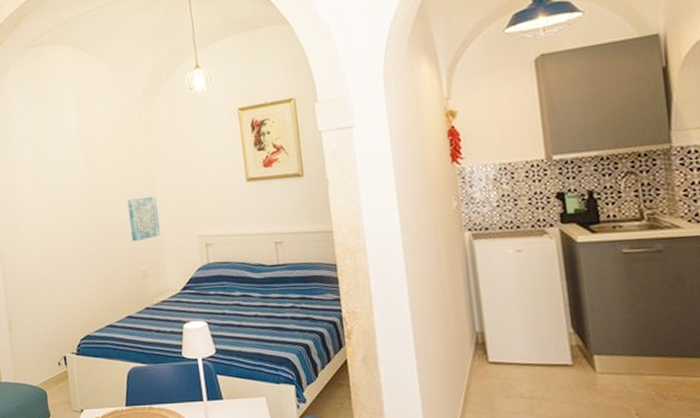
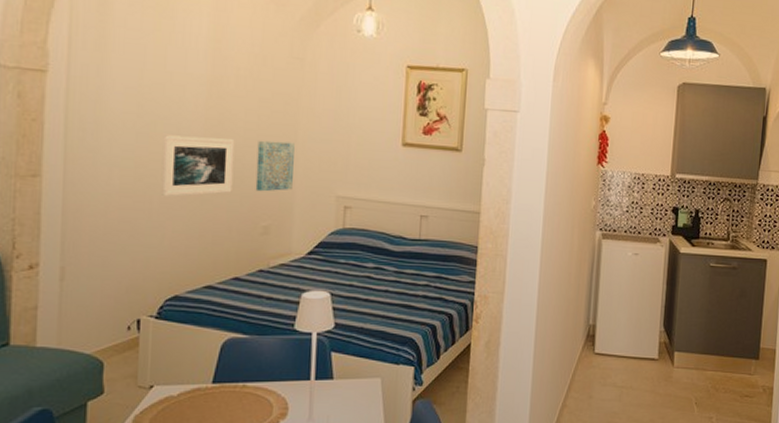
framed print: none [59,201,115,257] -> present [162,135,235,197]

